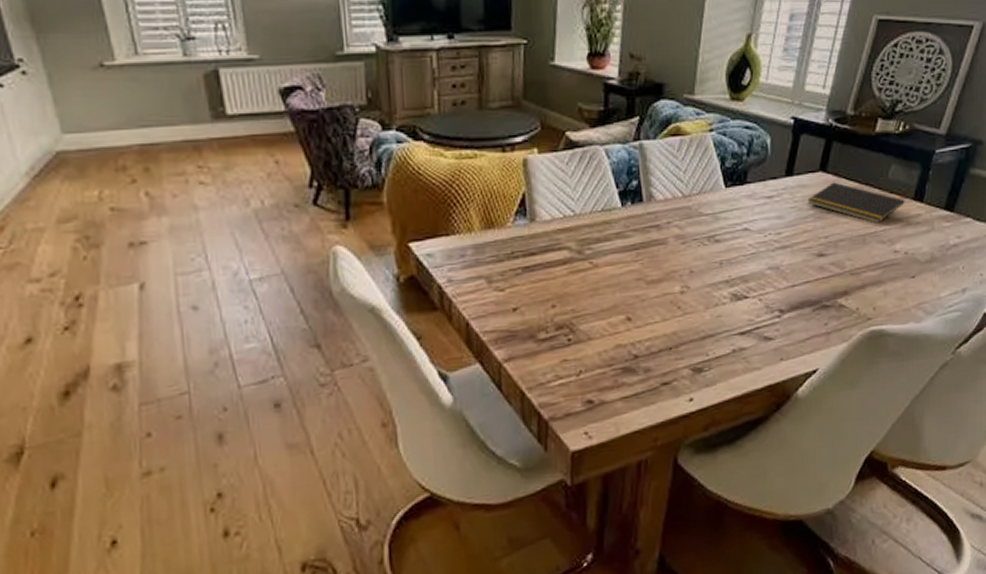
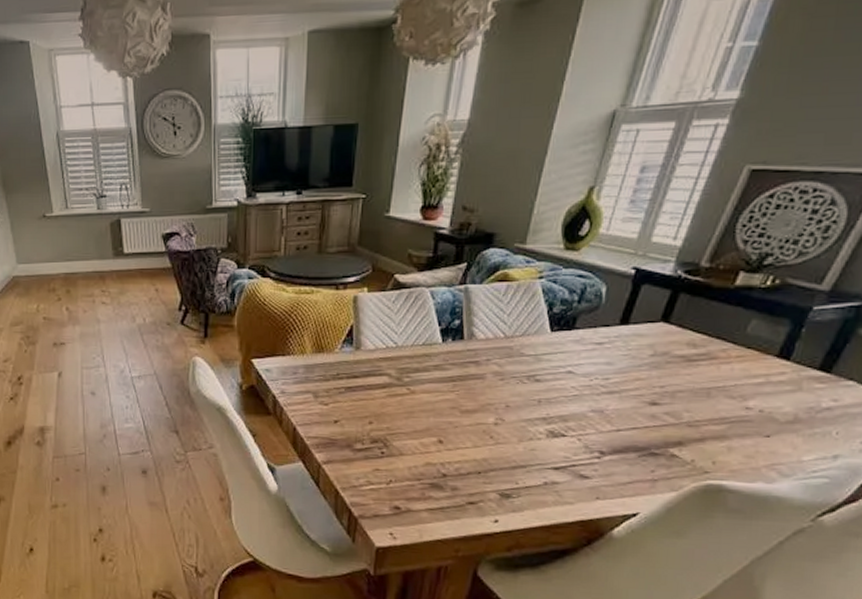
notepad: present [807,182,904,223] -> none [642,333,765,378]

